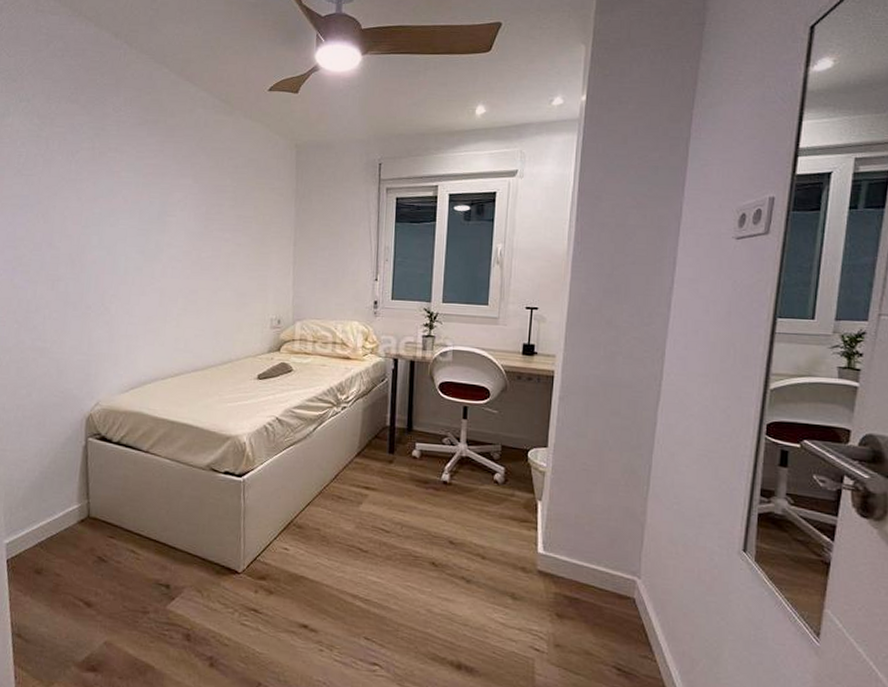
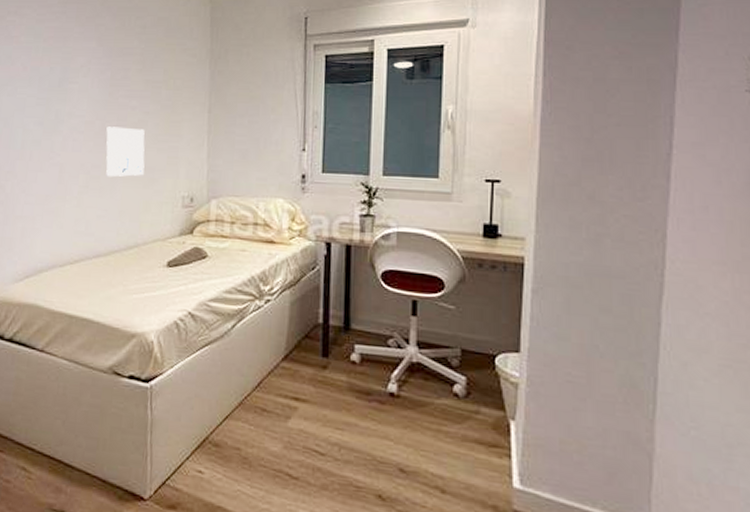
wall art: none [202,256,238,301] -> present [106,126,145,177]

